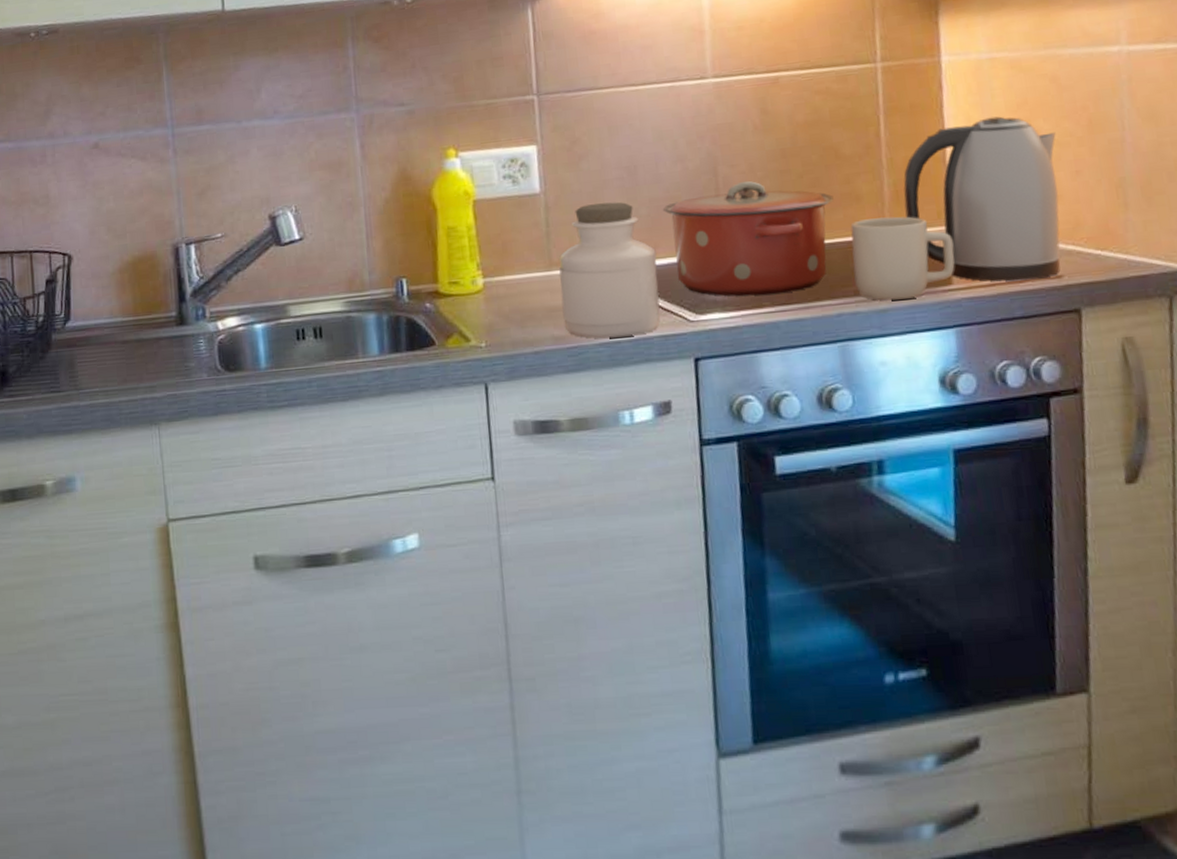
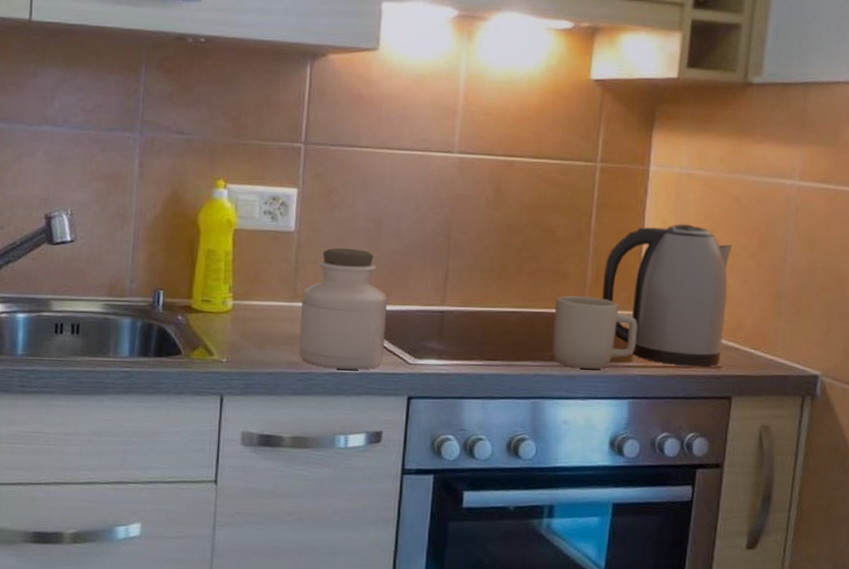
casserole: present [662,180,834,297] -> none [399,247,545,350]

